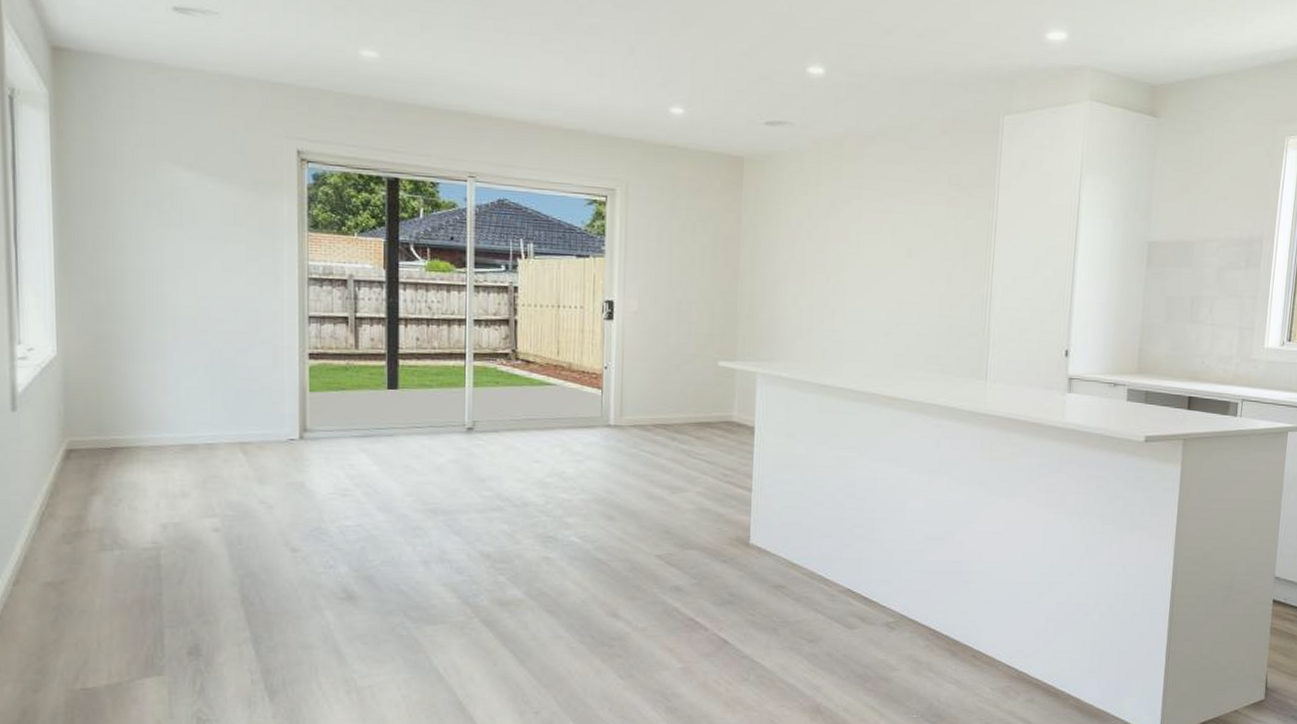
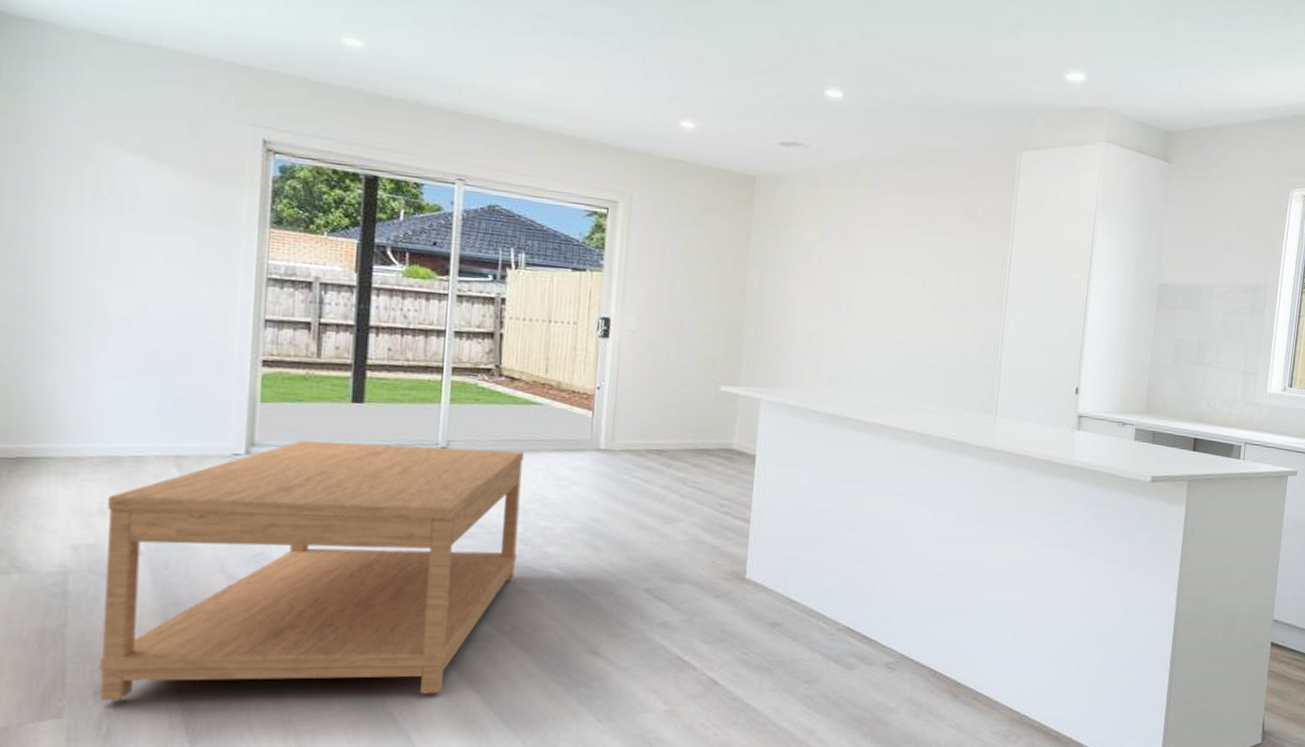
coffee table: none [187,425,542,660] -> present [100,441,525,701]

